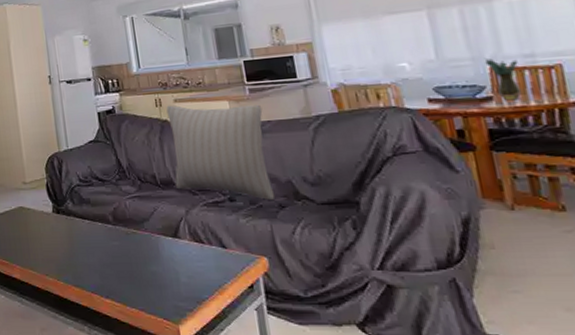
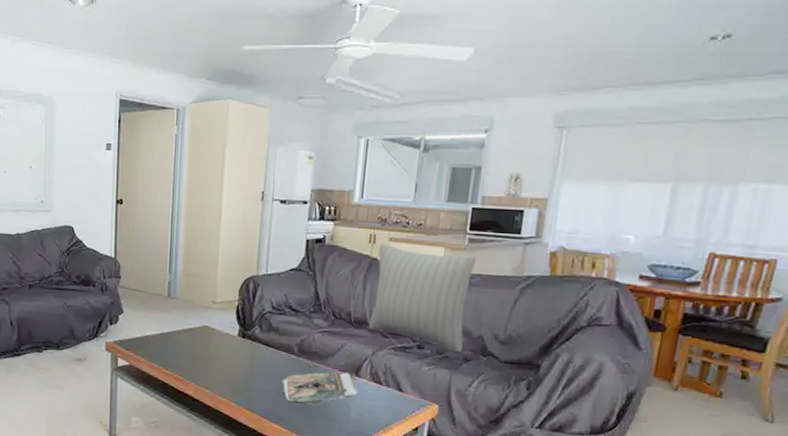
magazine: none [104,235,183,275] -> present [282,371,358,406]
vase: present [484,59,522,101] -> none [706,244,738,289]

